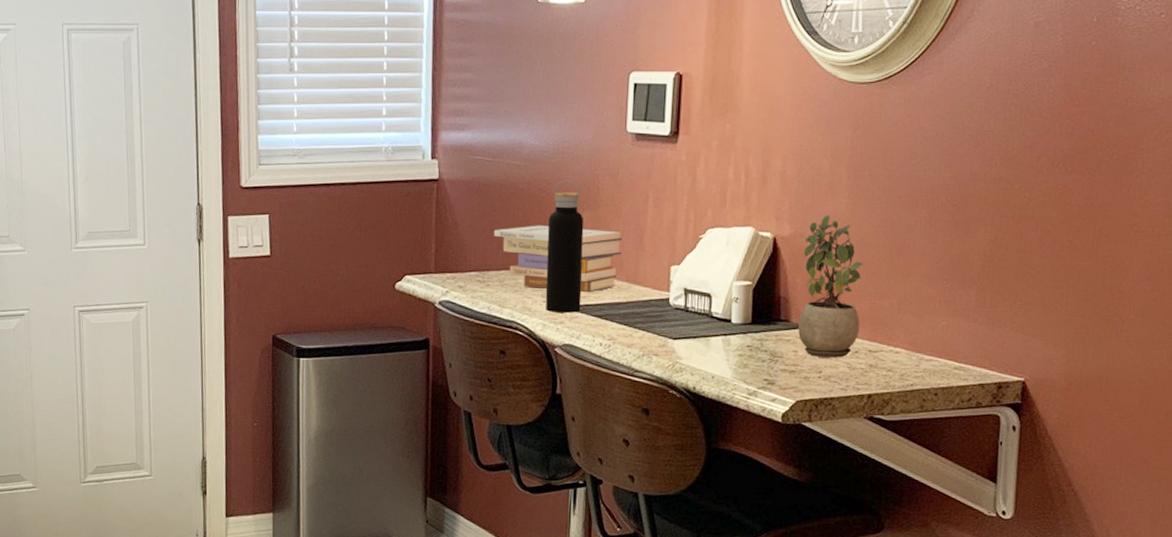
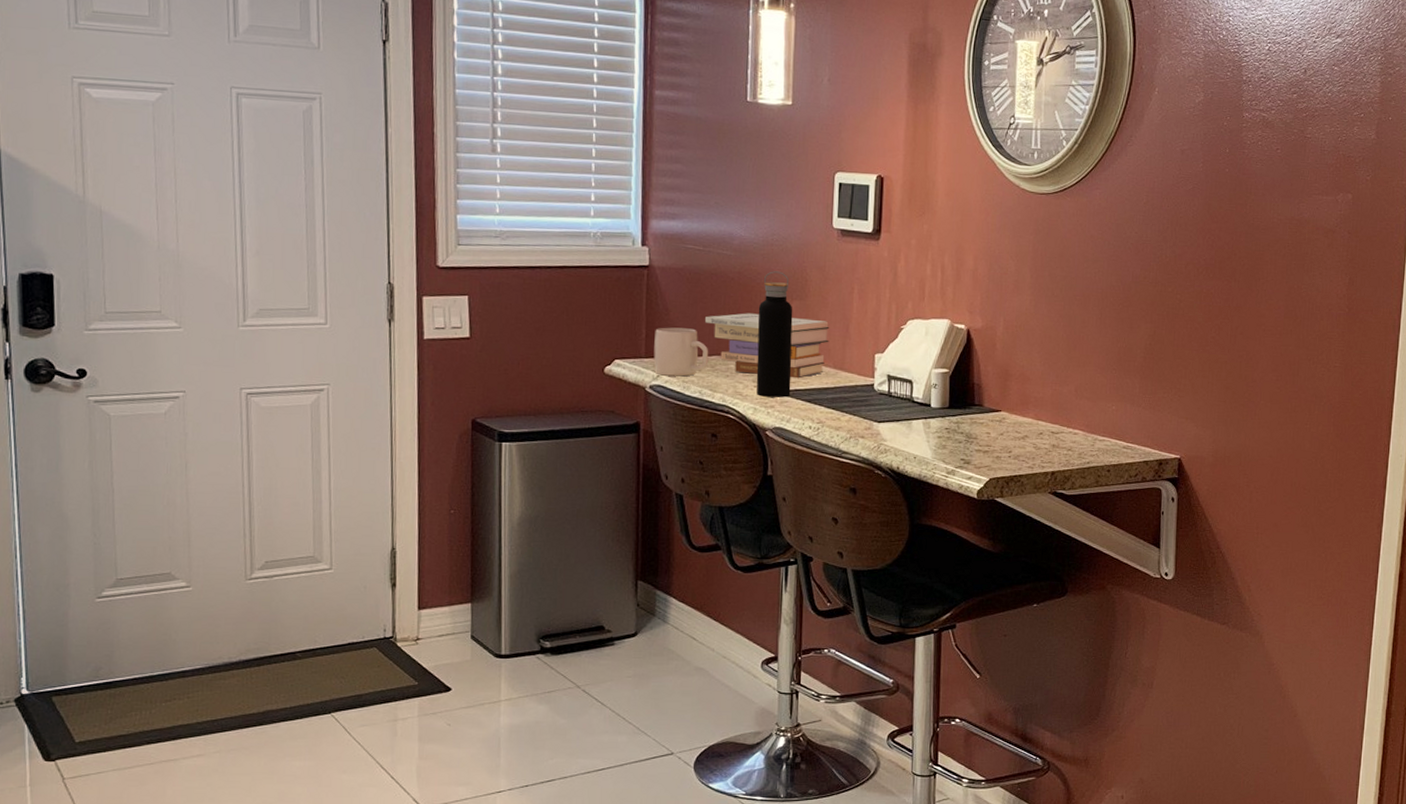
mug: none [443,241,498,292] -> present [653,327,709,377]
potted plant: present [798,215,864,358] -> none [990,310,1046,439]

